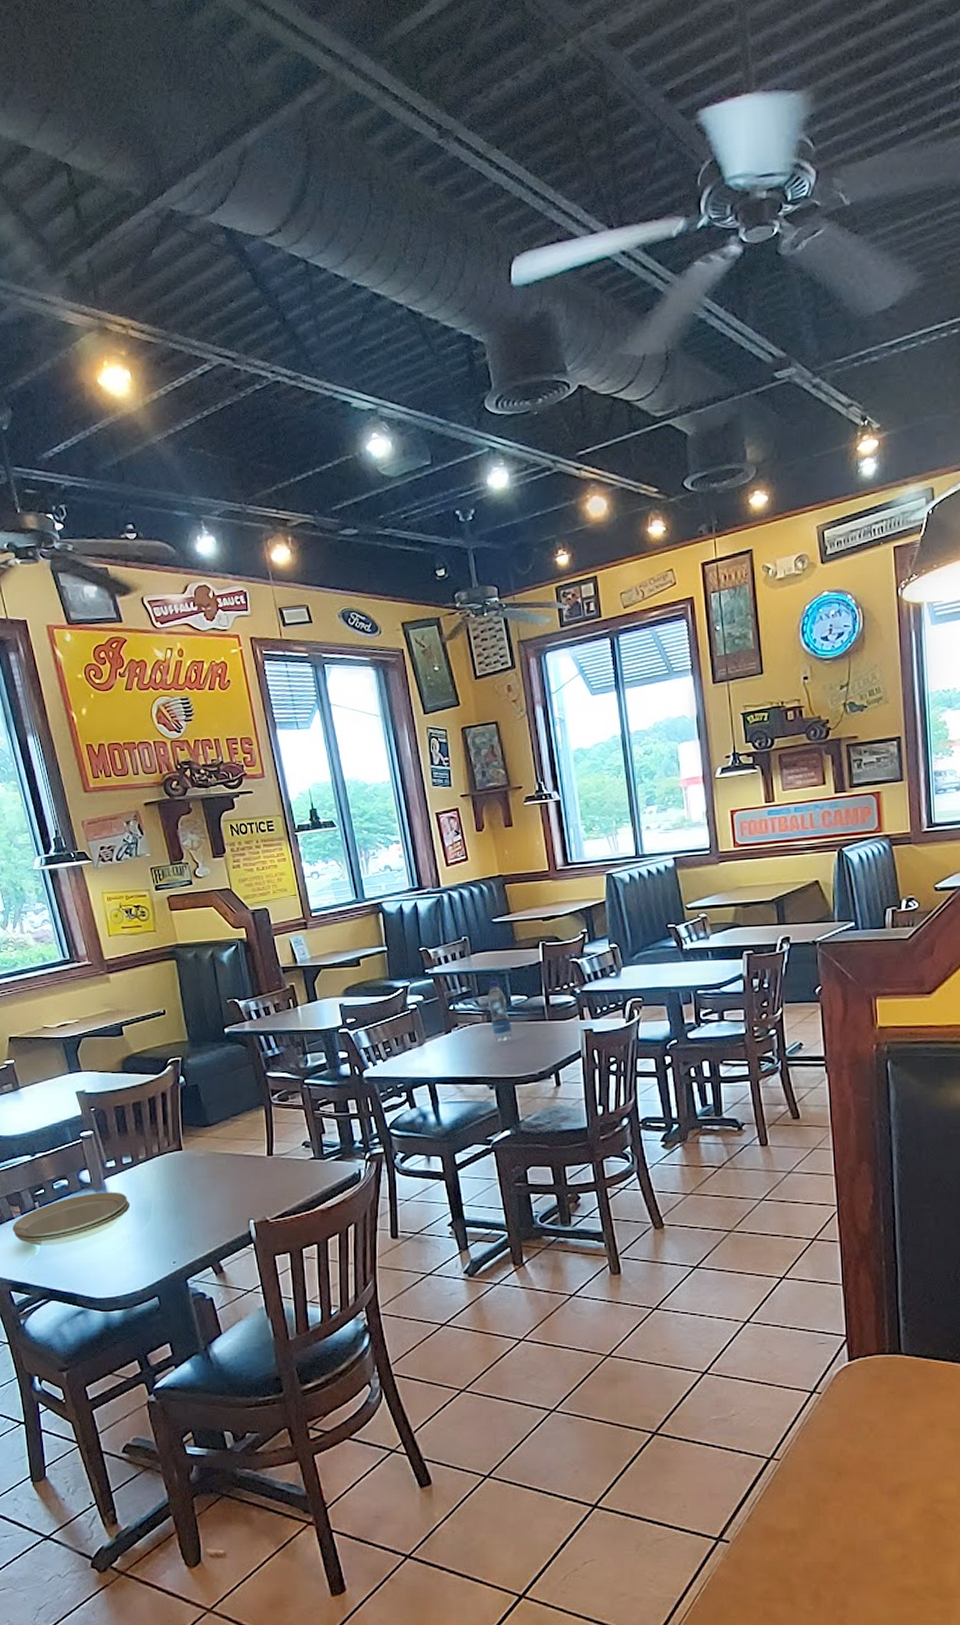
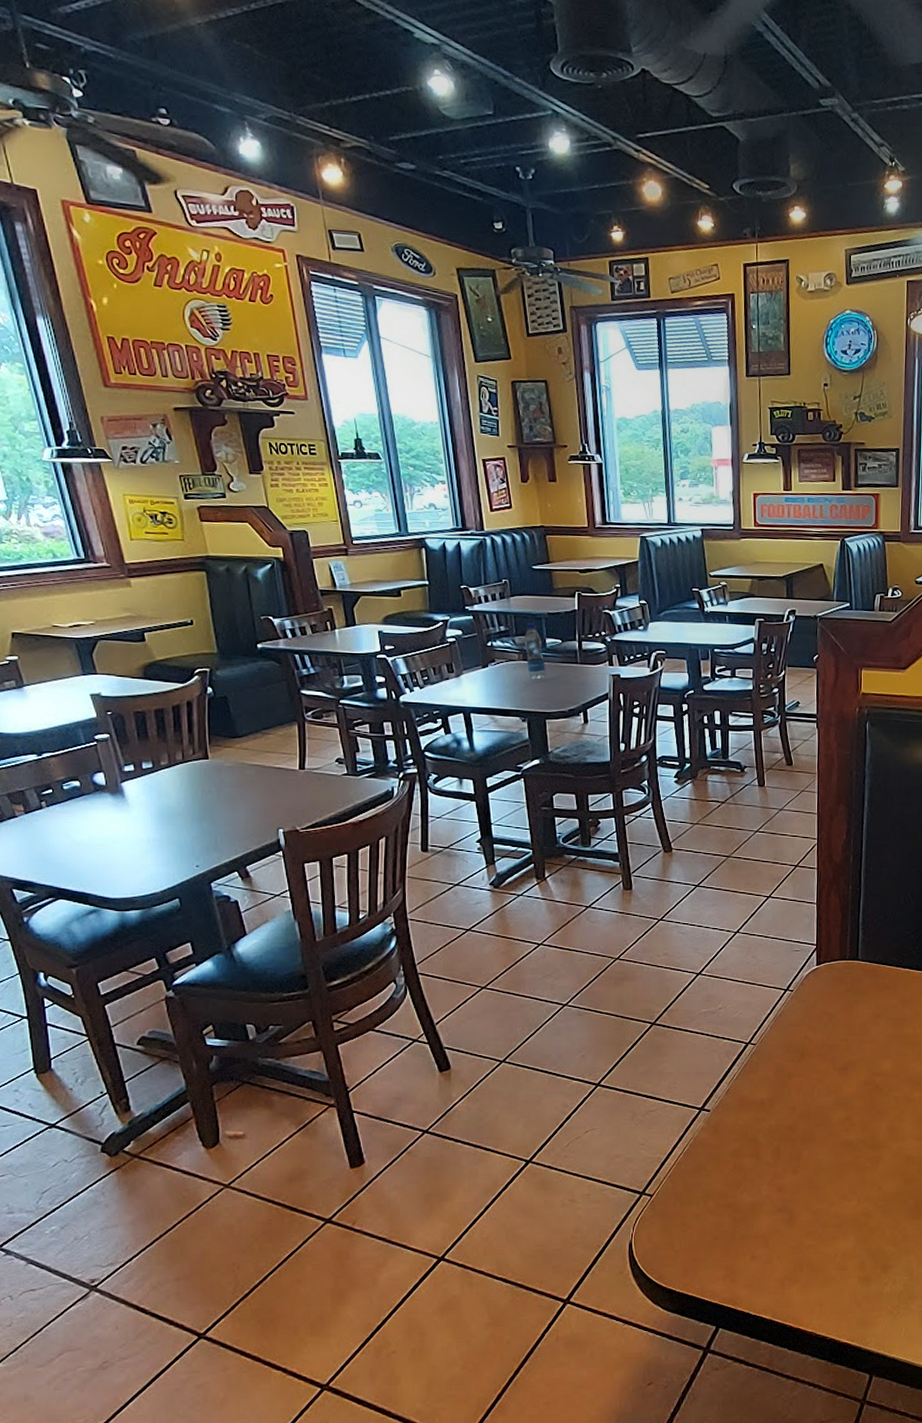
plate: present [12,1192,131,1246] -> none [14,795,151,846]

